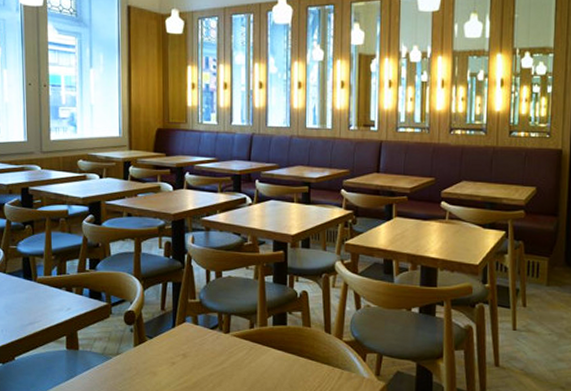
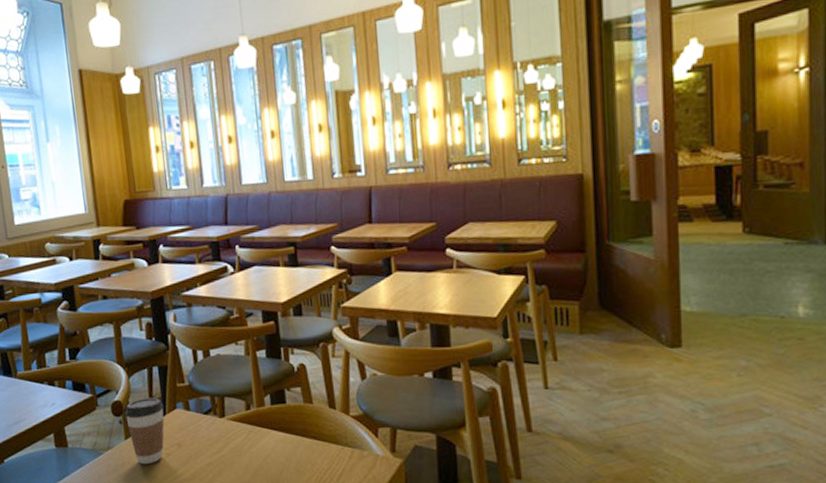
coffee cup: none [136,310,174,371] -> present [124,398,165,465]

